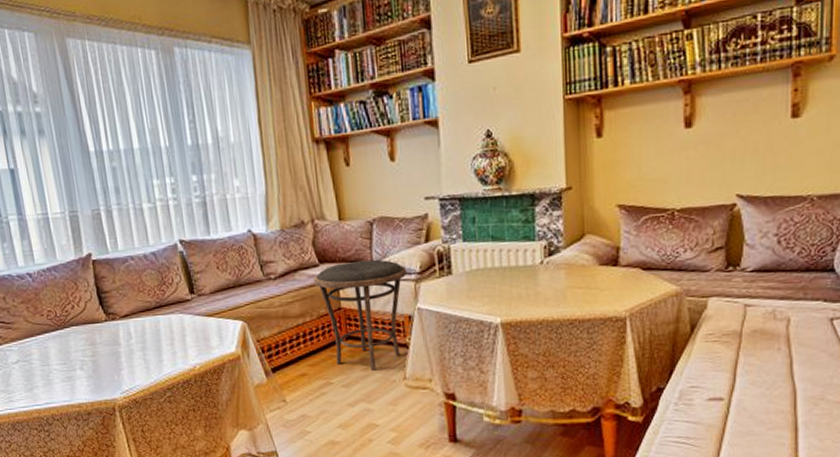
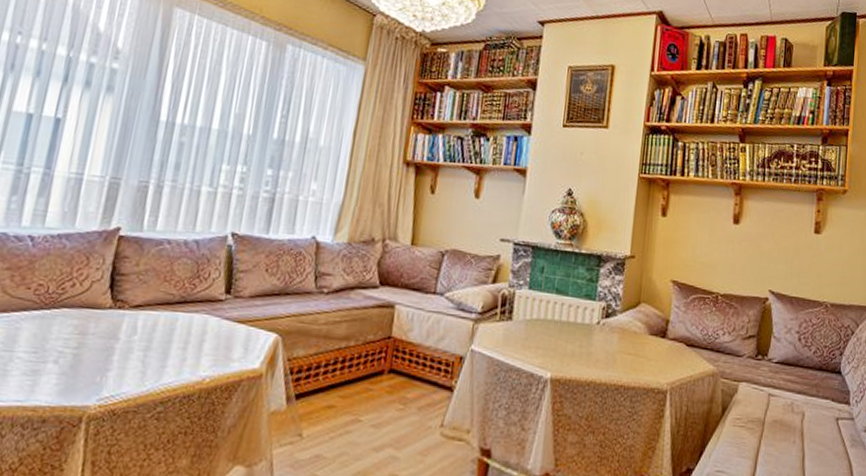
side table: present [314,259,408,371] -> none [369,289,469,412]

